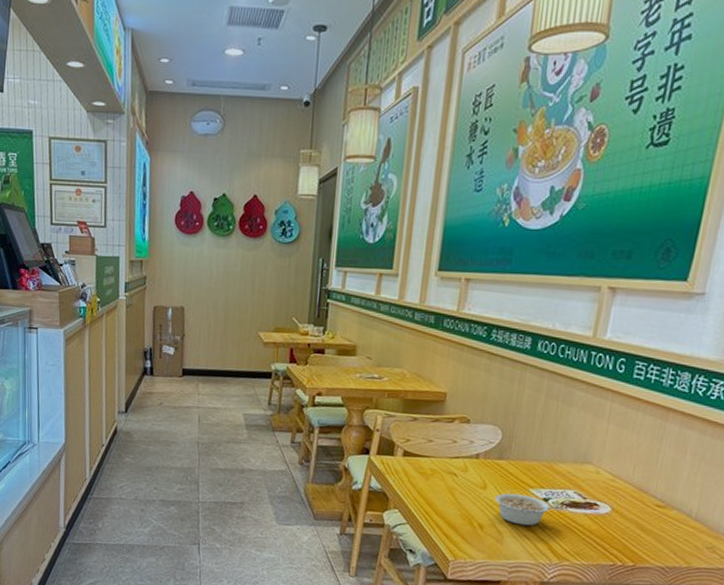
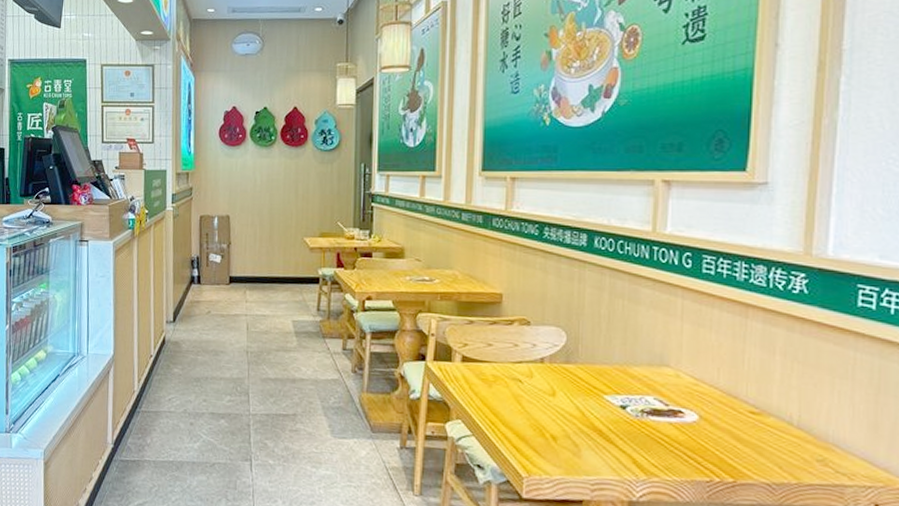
legume: present [495,493,562,526] -> none [566,400,643,437]

